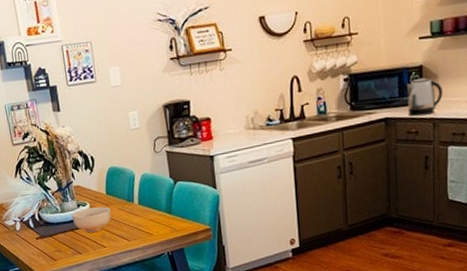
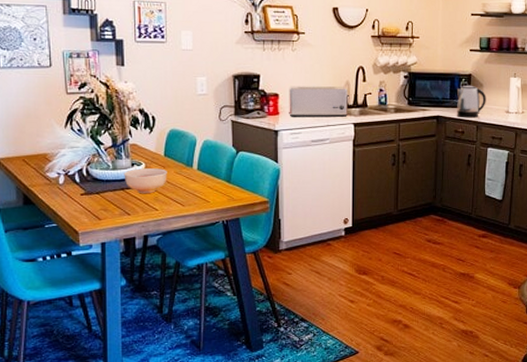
toaster: none [220,100,286,140] -> present [289,86,350,118]

